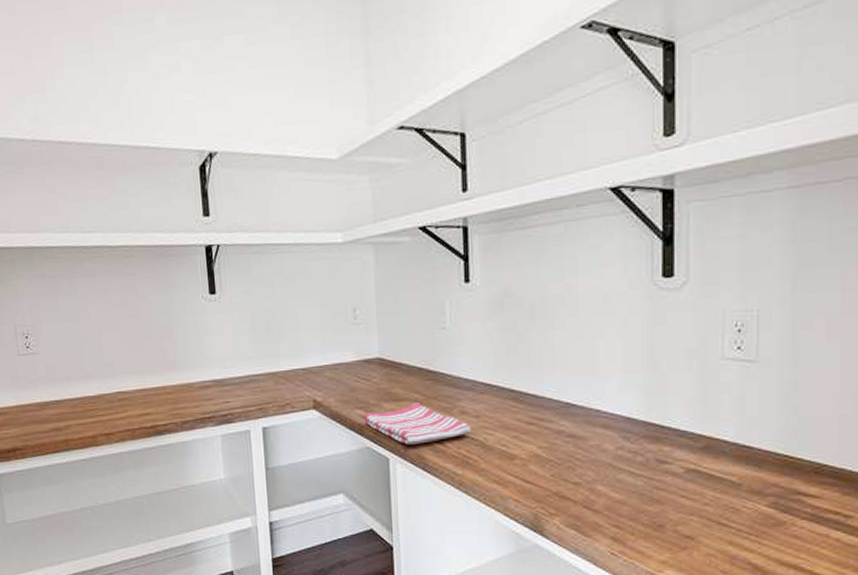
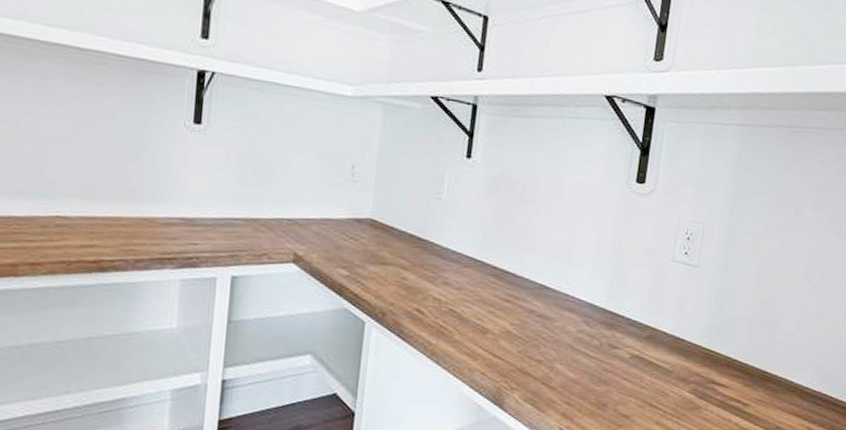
dish towel: present [364,403,471,444] -> none [345,268,451,310]

